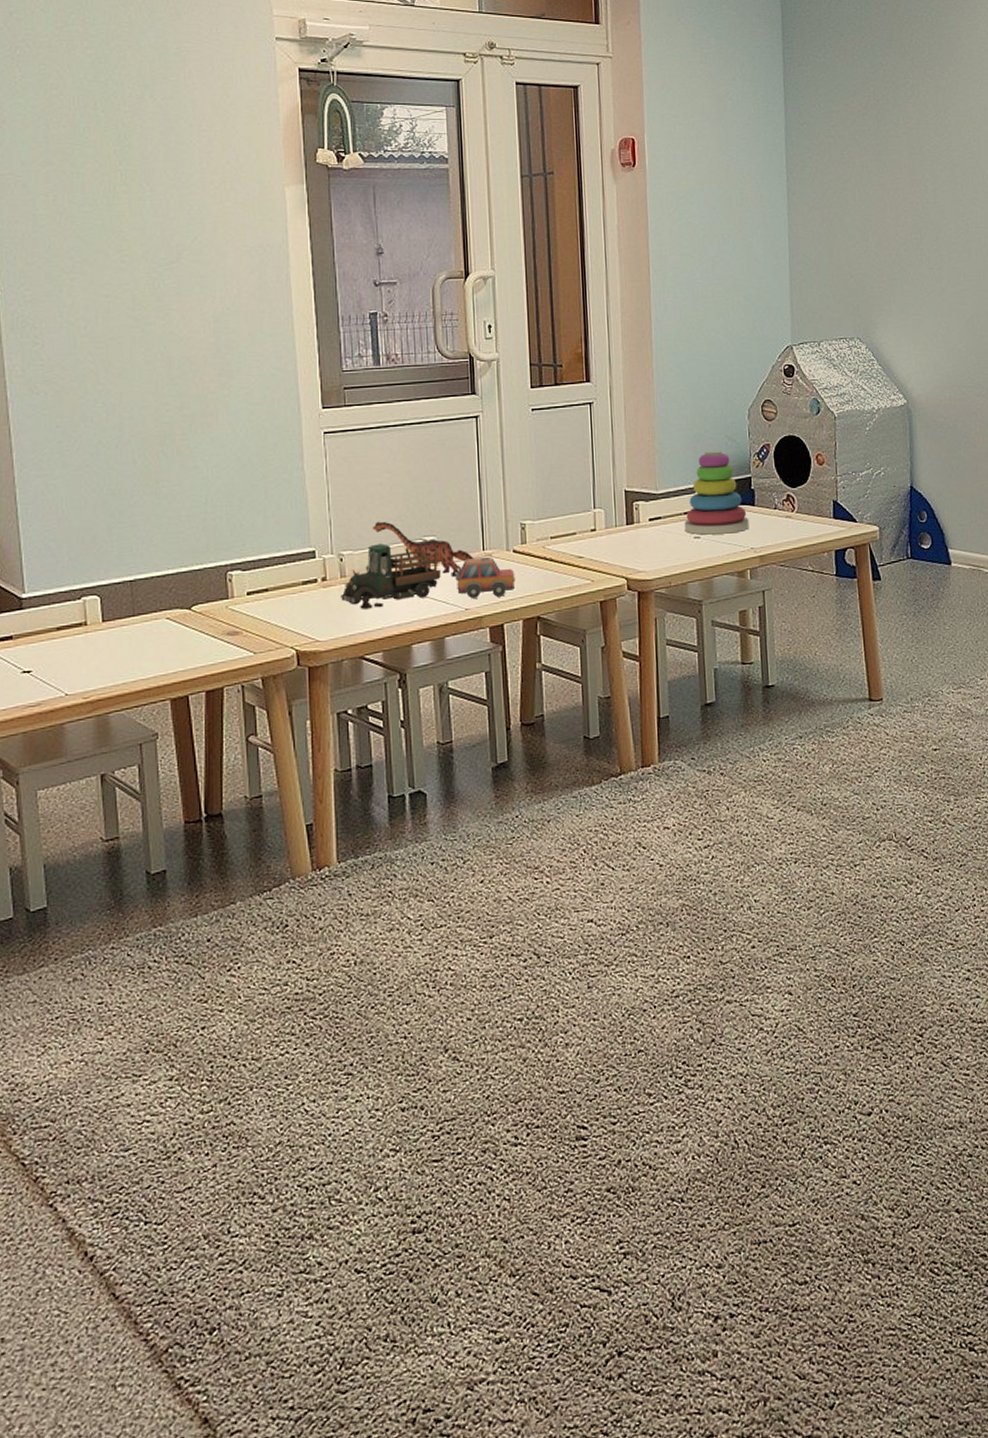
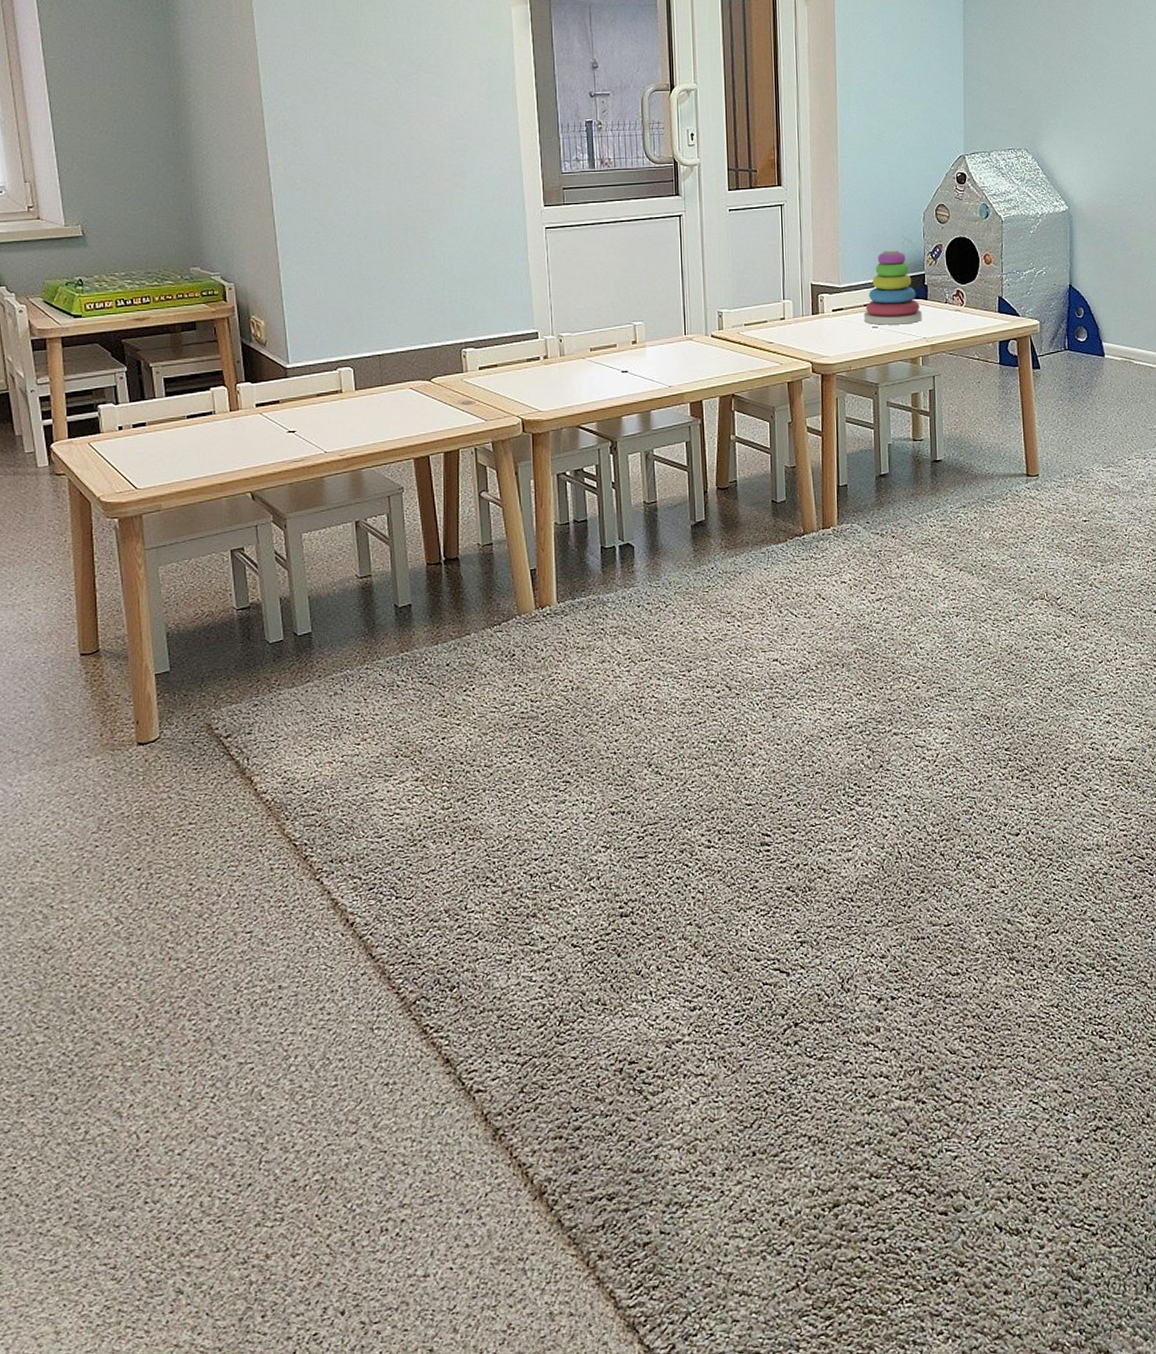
toy truck: present [341,543,441,610] -> none [560,327,648,385]
toy dinosaur: present [372,521,475,578] -> none [588,307,677,359]
toy car: present [455,556,516,600] -> none [660,340,713,378]

